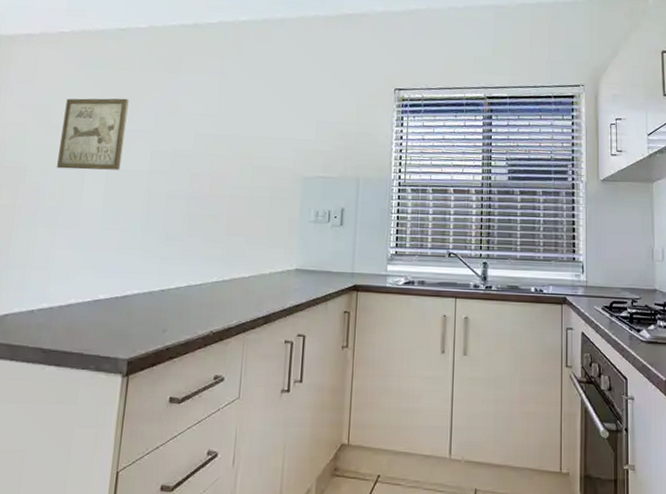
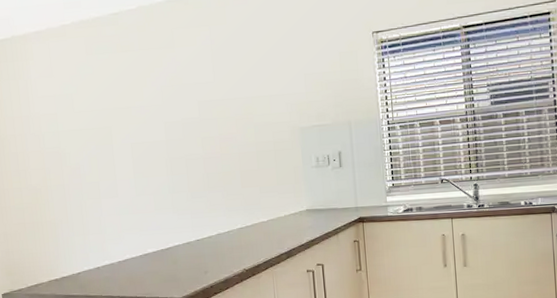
wall art: present [57,98,129,170] -> none [83,78,142,148]

